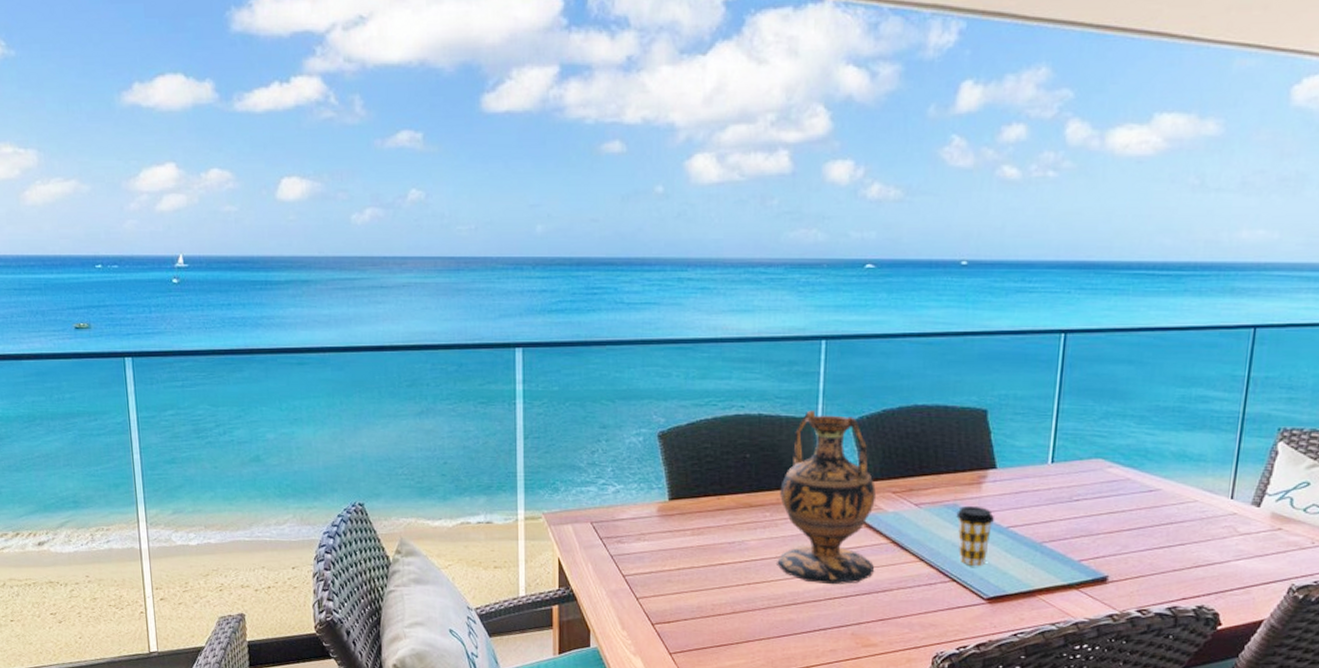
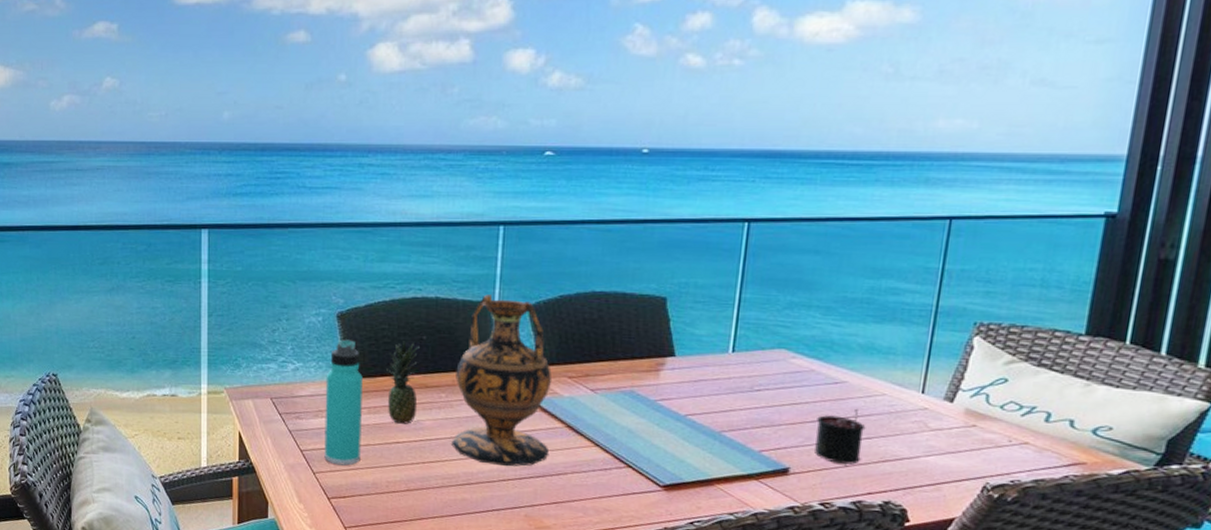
thermos bottle: none [647,459,686,590] -> present [324,339,363,466]
fruit: none [710,459,743,545] -> present [386,341,420,424]
coffee cup: present [956,505,995,567] -> none [633,392,673,454]
candle: none [1132,515,1180,571] -> present [815,408,866,465]

